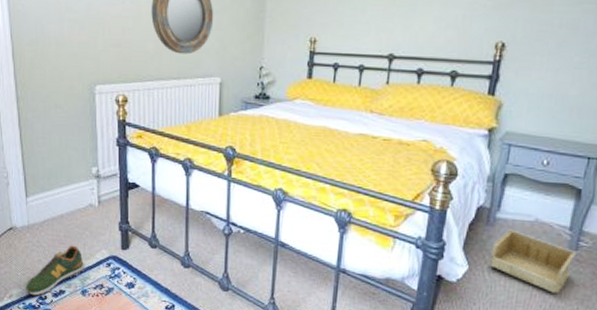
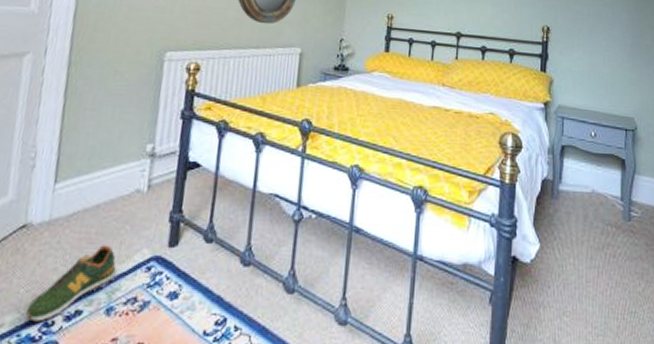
storage bin: present [490,229,577,293] -> none [558,202,630,269]

